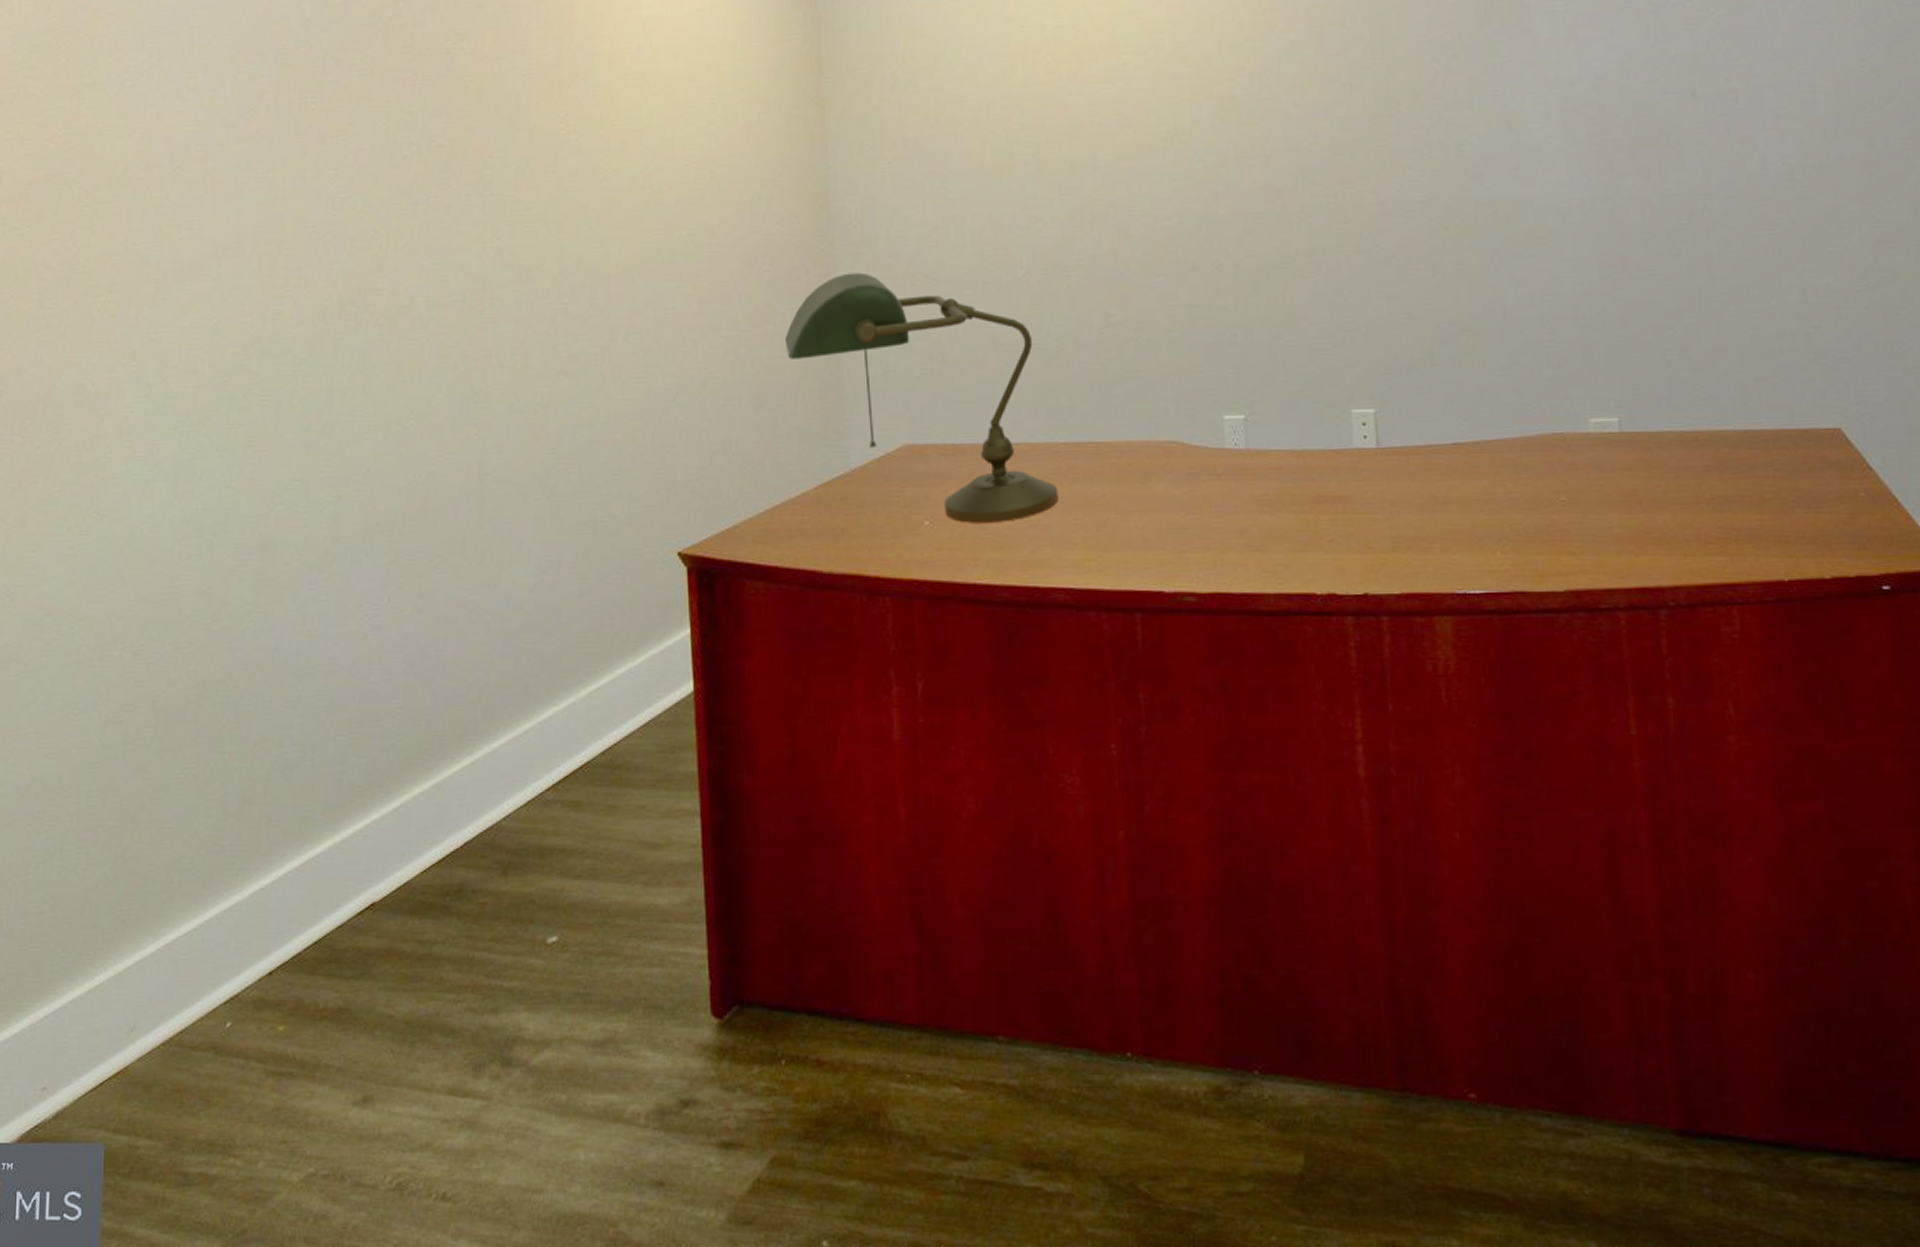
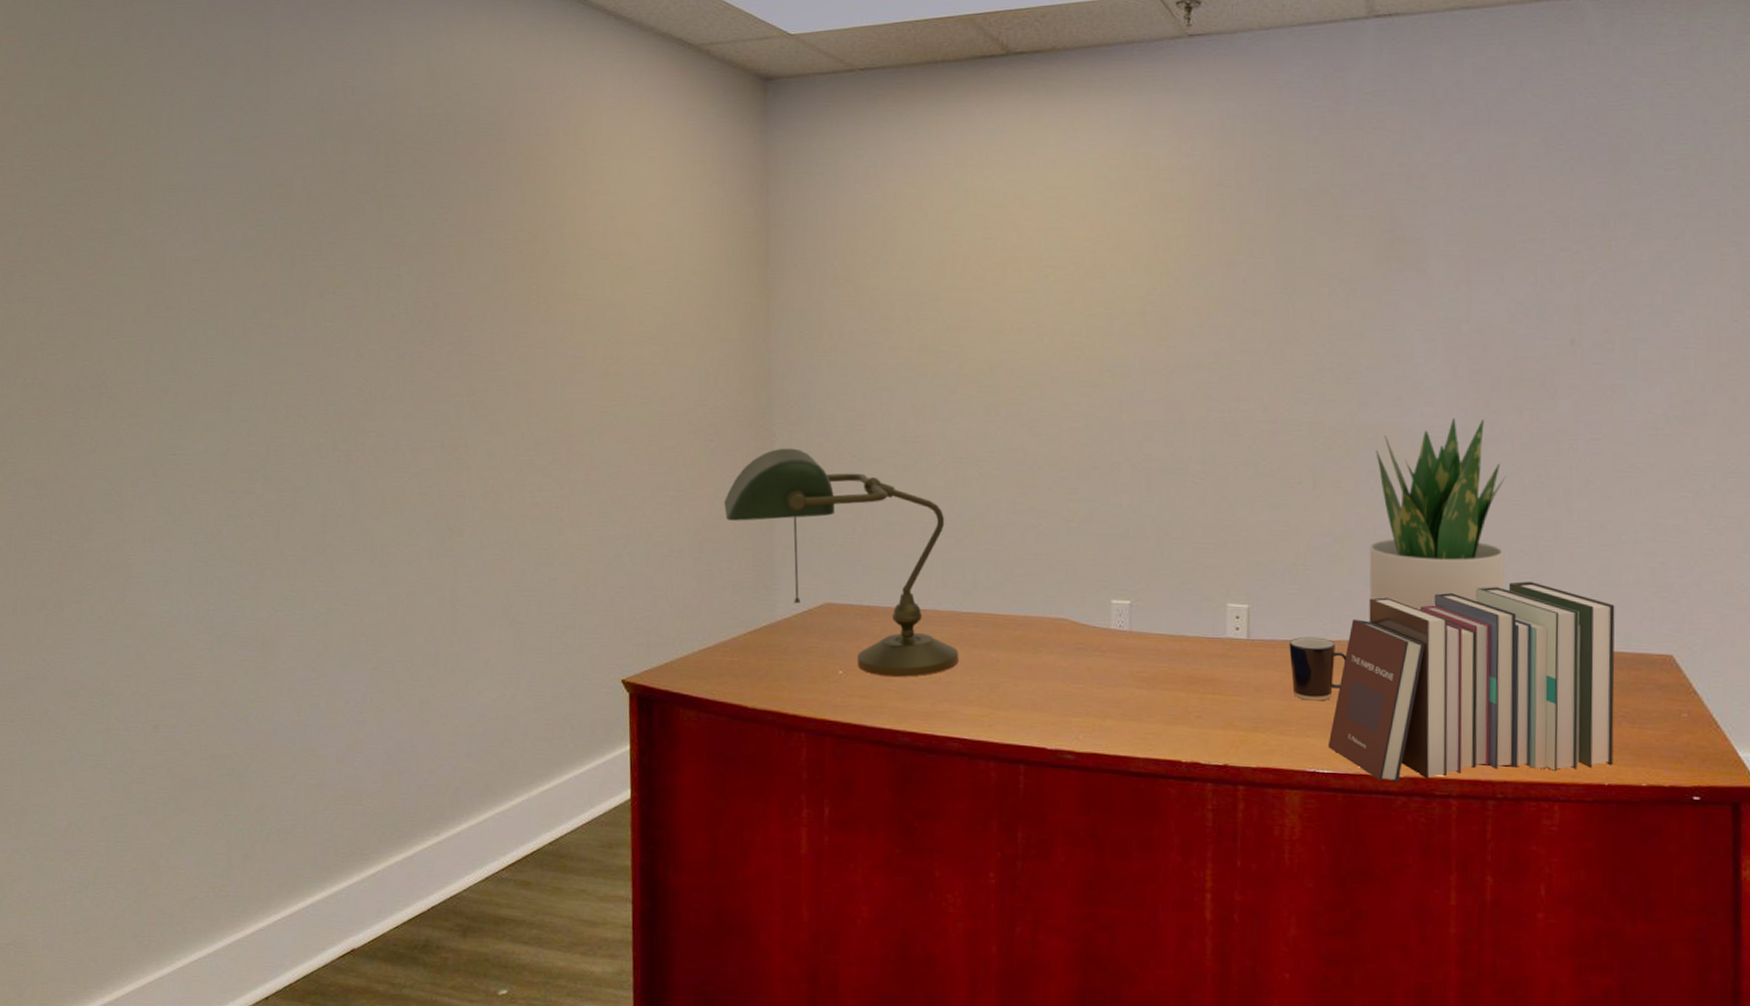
mug: none [1423,439,1487,512] -> present [1289,636,1346,701]
books: none [1476,357,1791,599] -> present [1327,581,1615,783]
planter: none [1497,185,1651,399] -> present [1369,418,1506,610]

